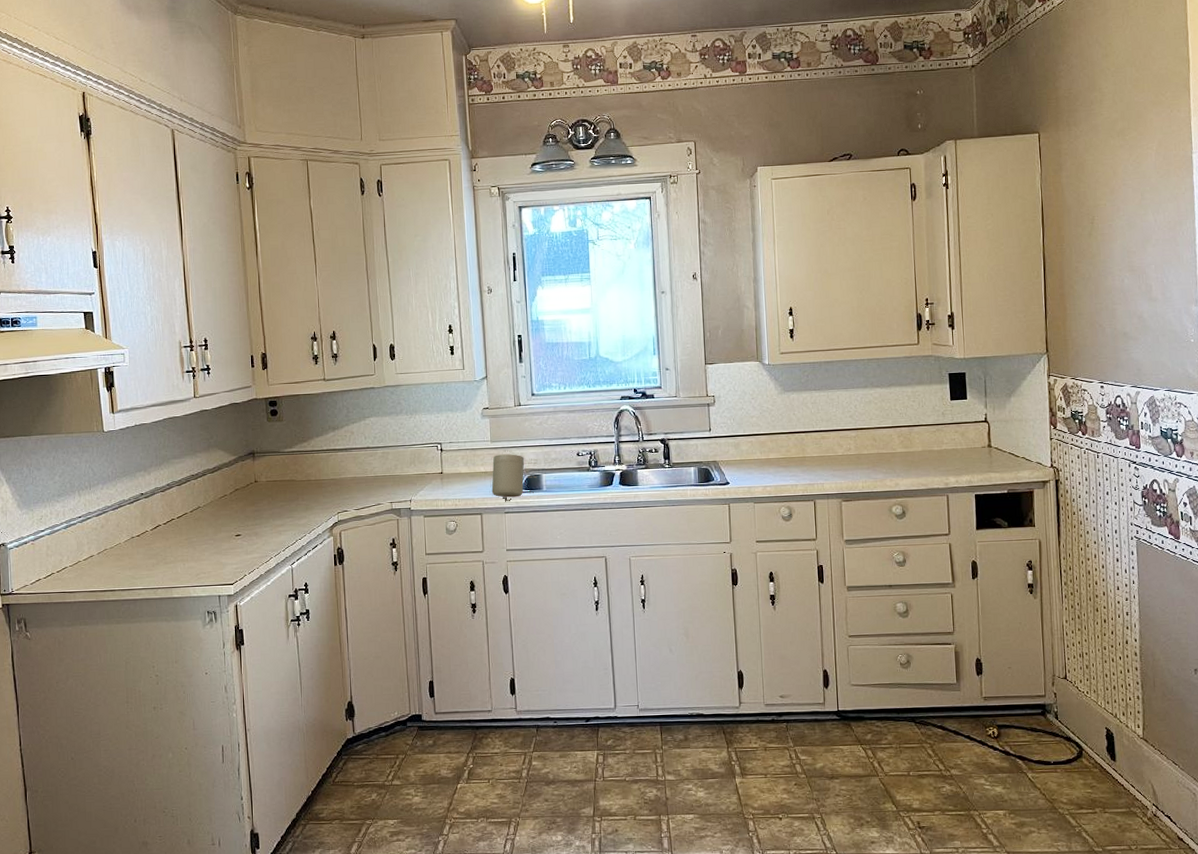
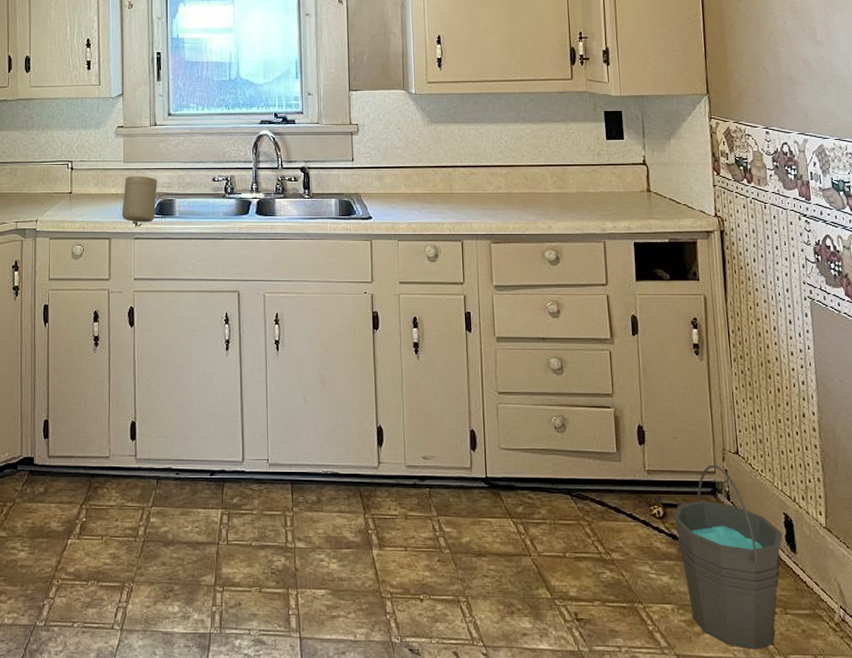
bucket: none [1006,689,1104,844] -> present [672,464,783,649]

